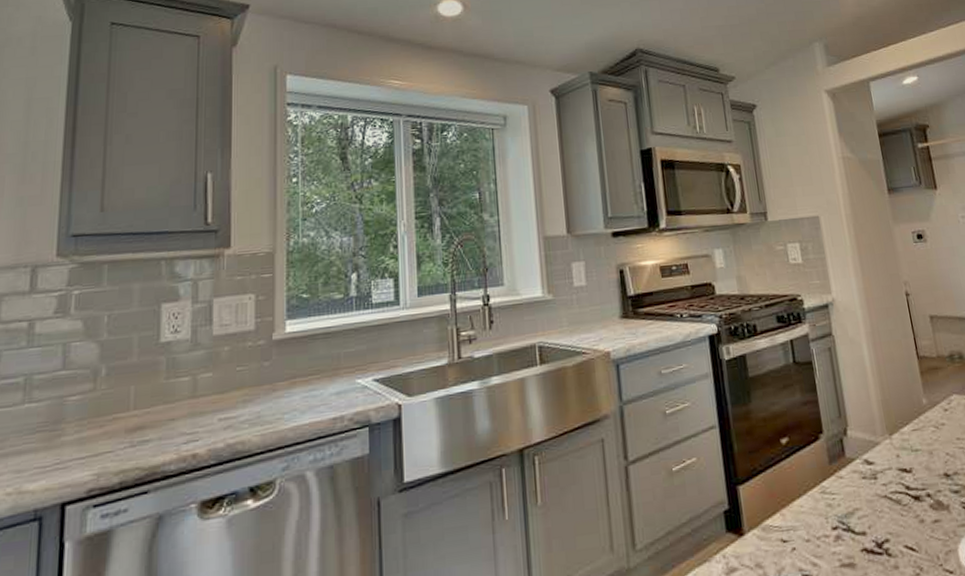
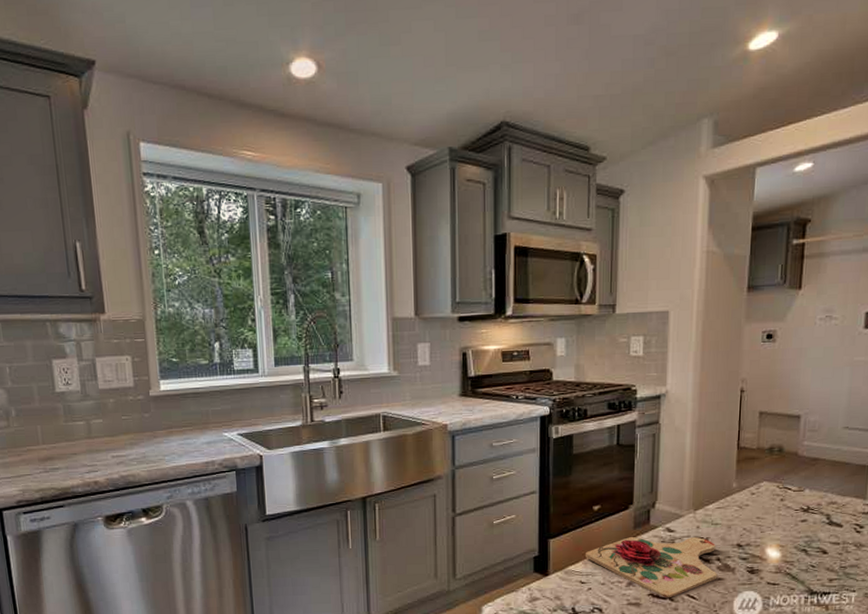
cutting board: none [781,469,933,553] -> present [586,537,718,598]

